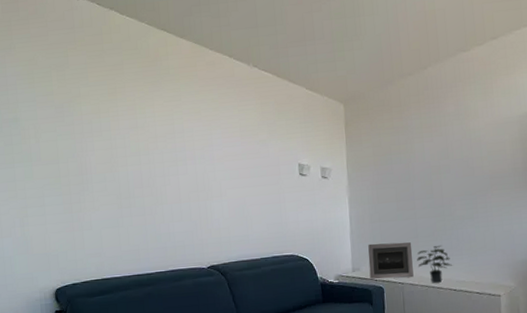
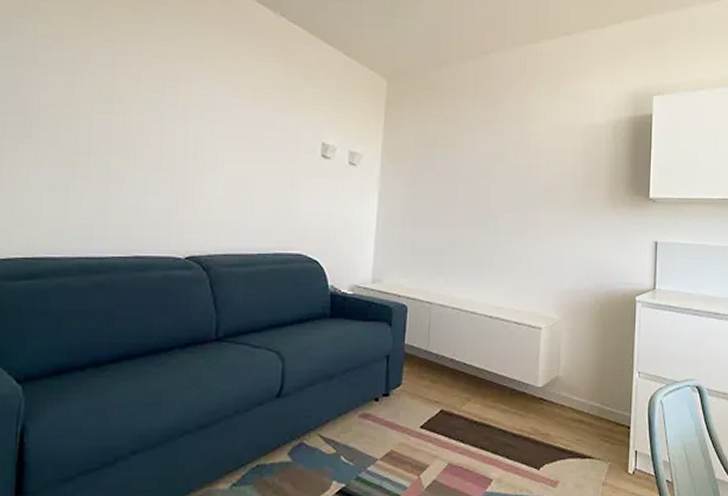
picture frame: present [368,242,414,279] -> none [392,251,447,297]
potted plant: present [417,246,452,284] -> none [451,263,491,308]

